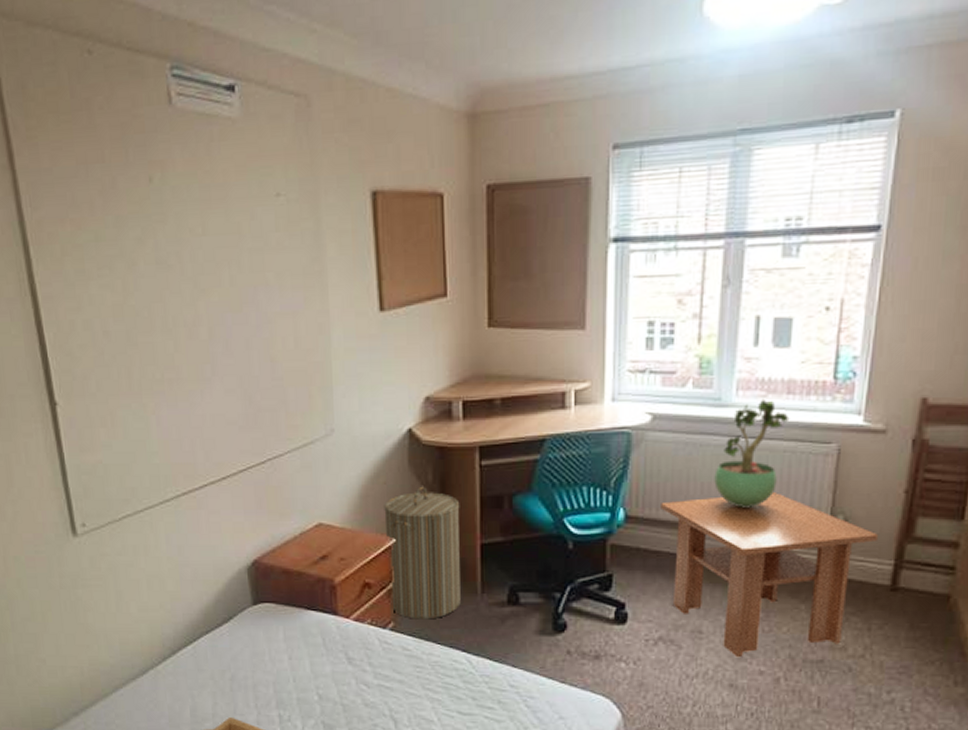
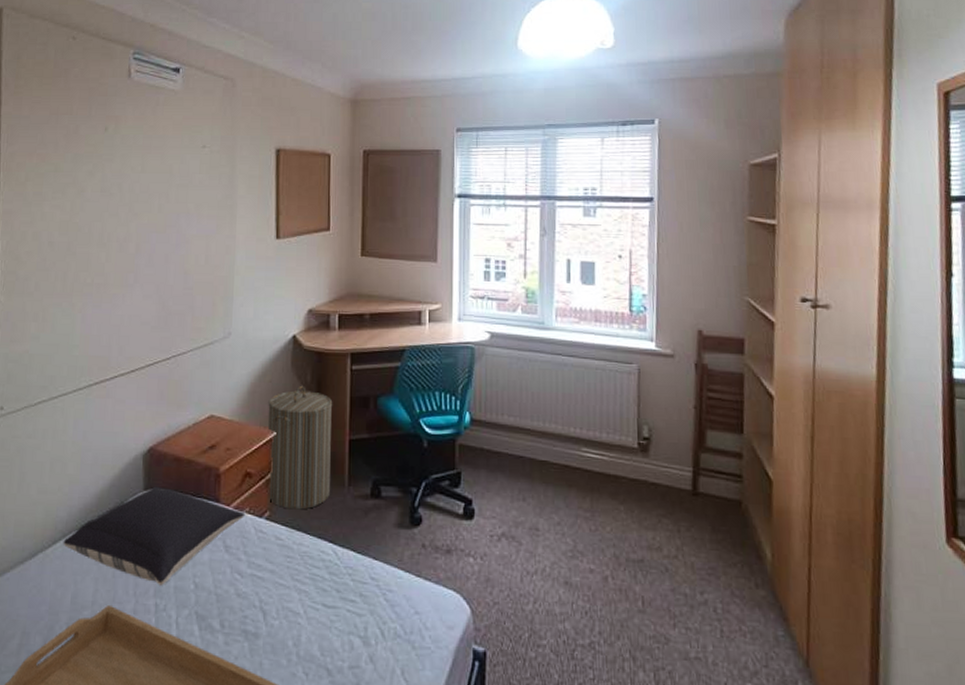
pillow: none [173,600,367,697] -> present [63,486,246,585]
coffee table: present [661,493,879,658] -> none [500,404,678,556]
potted plant: present [714,398,790,507] -> none [542,324,599,416]

